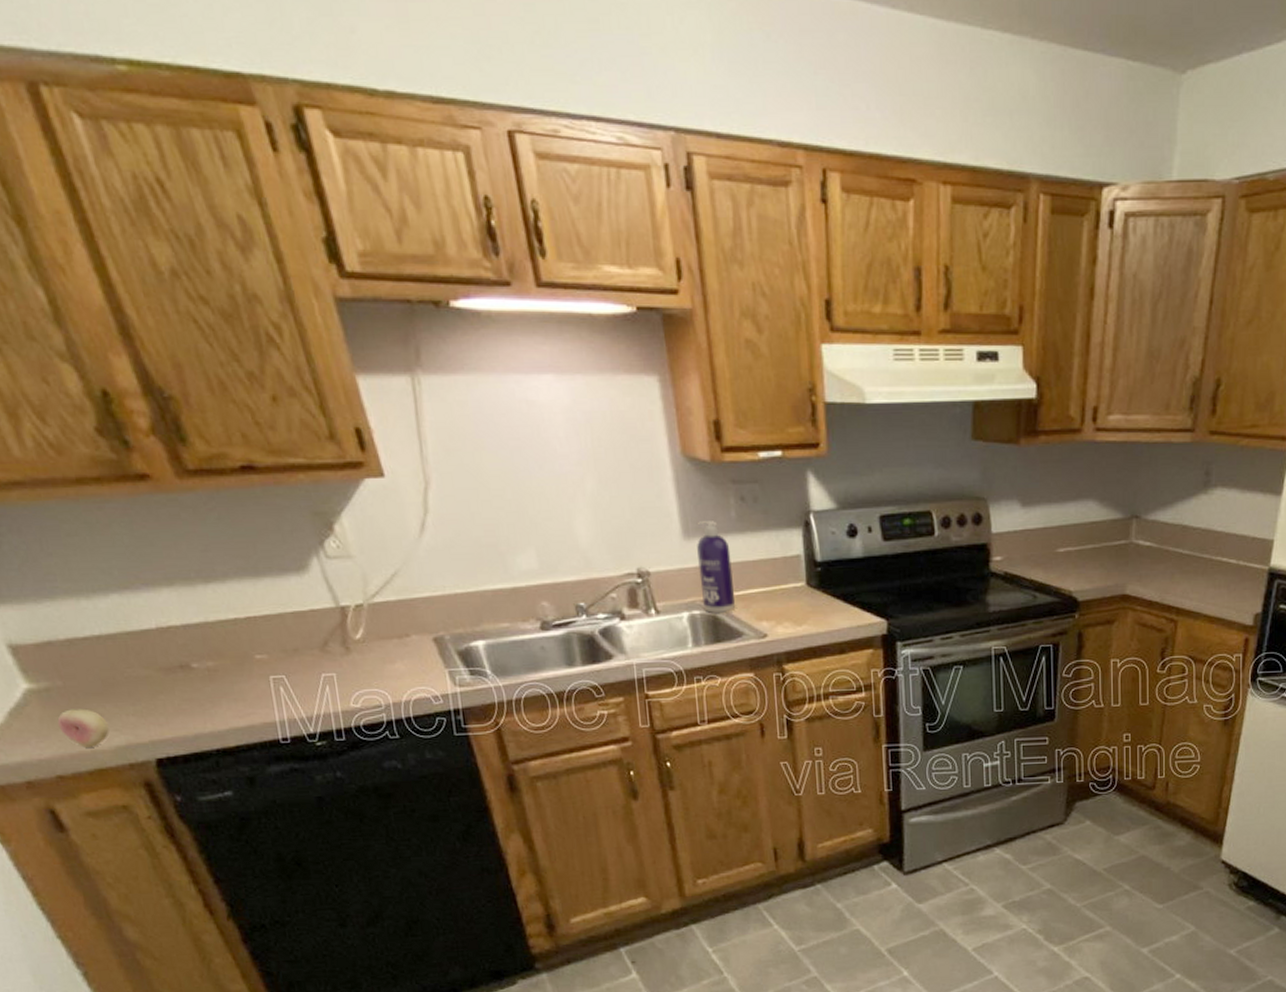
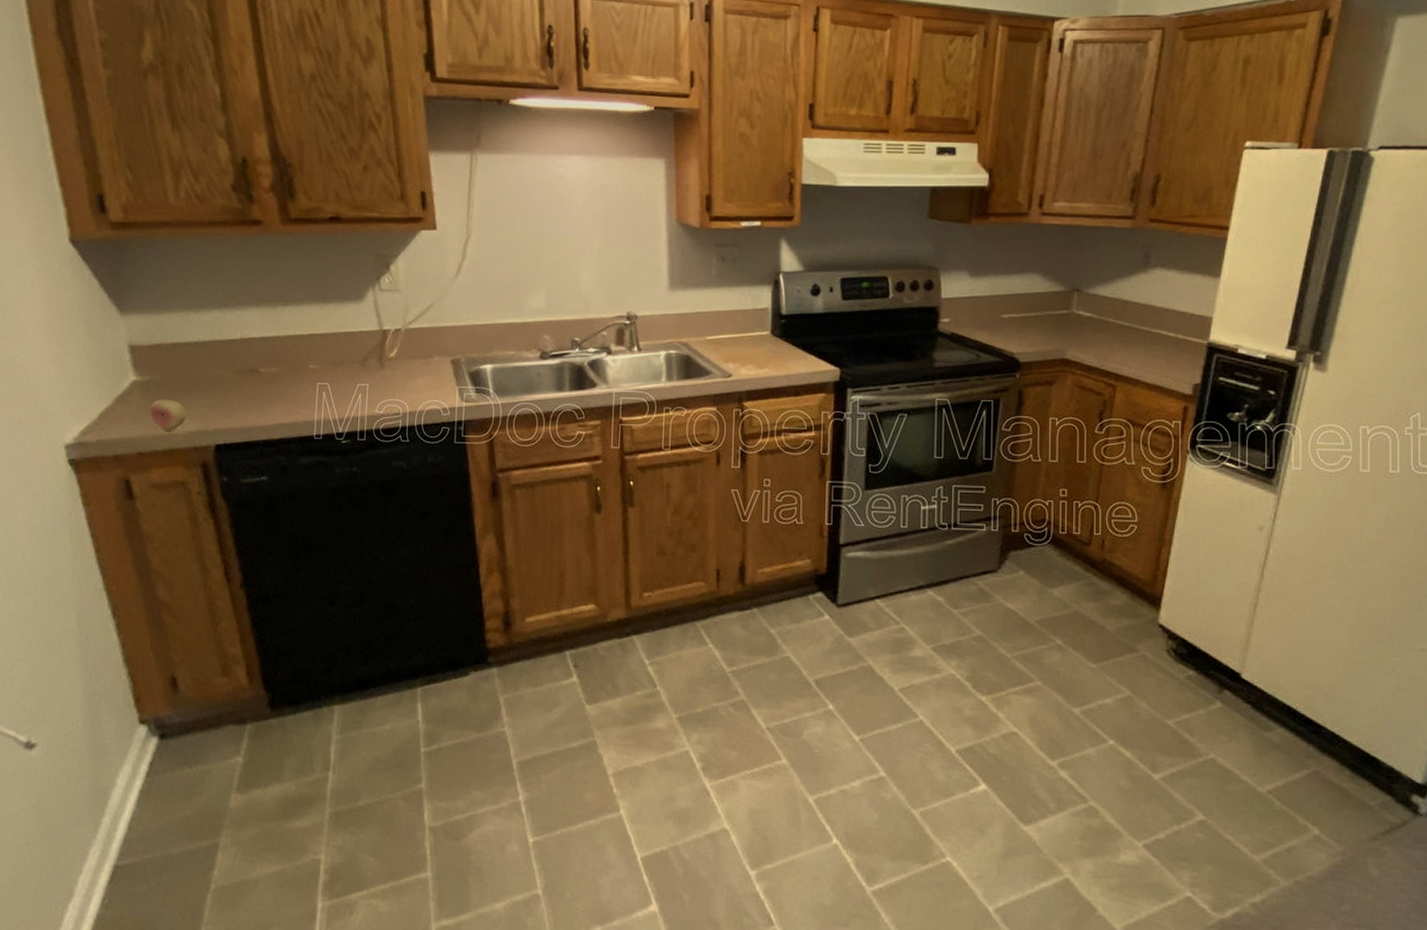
spray bottle: present [697,519,736,613] -> none [678,275,708,353]

